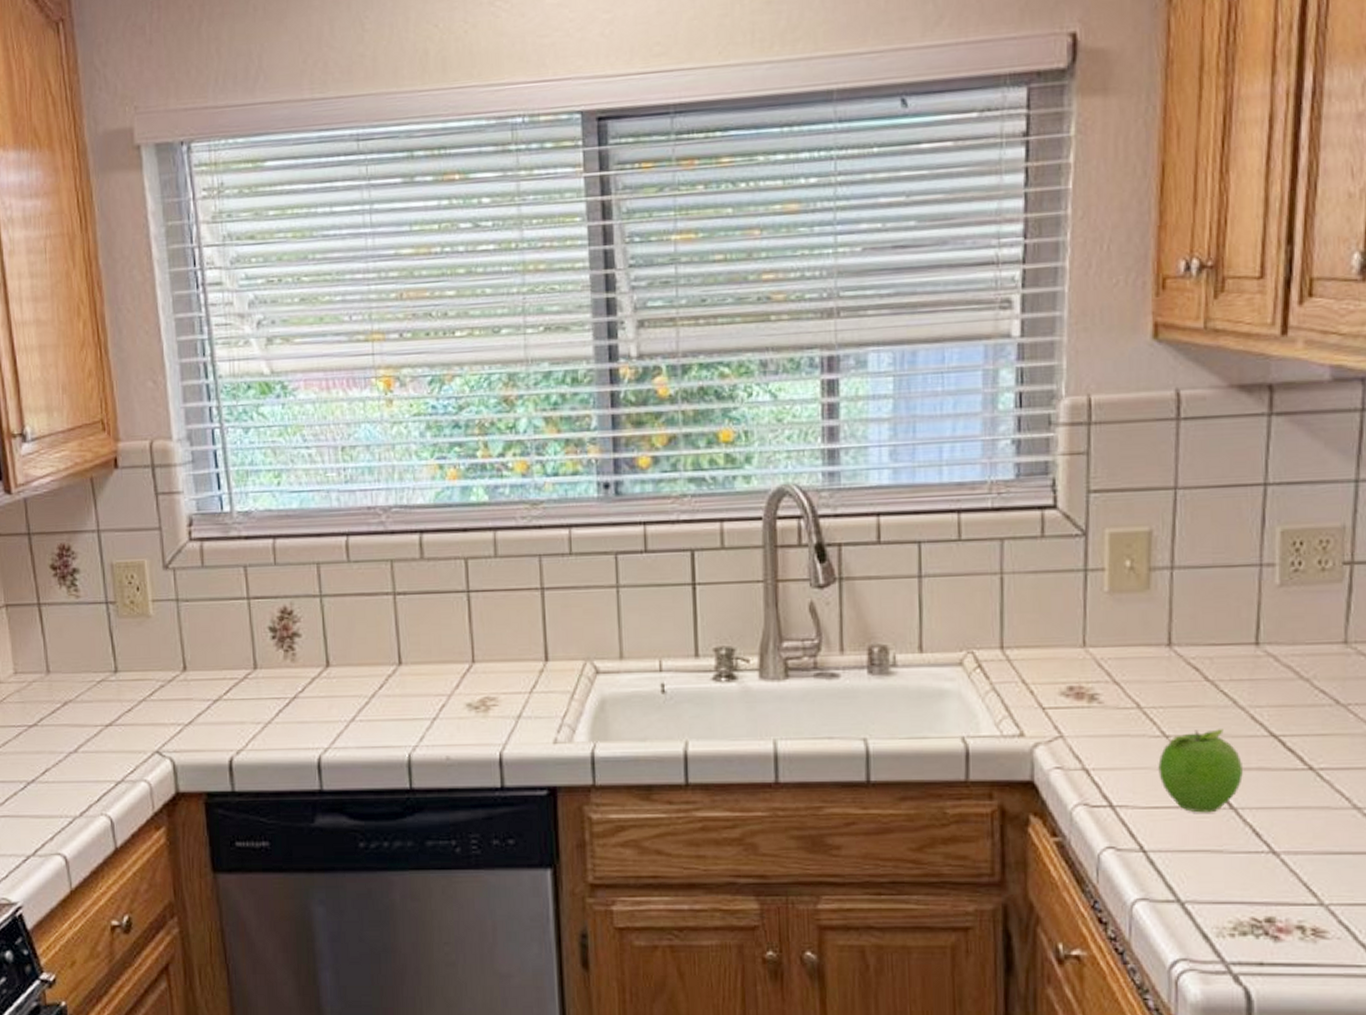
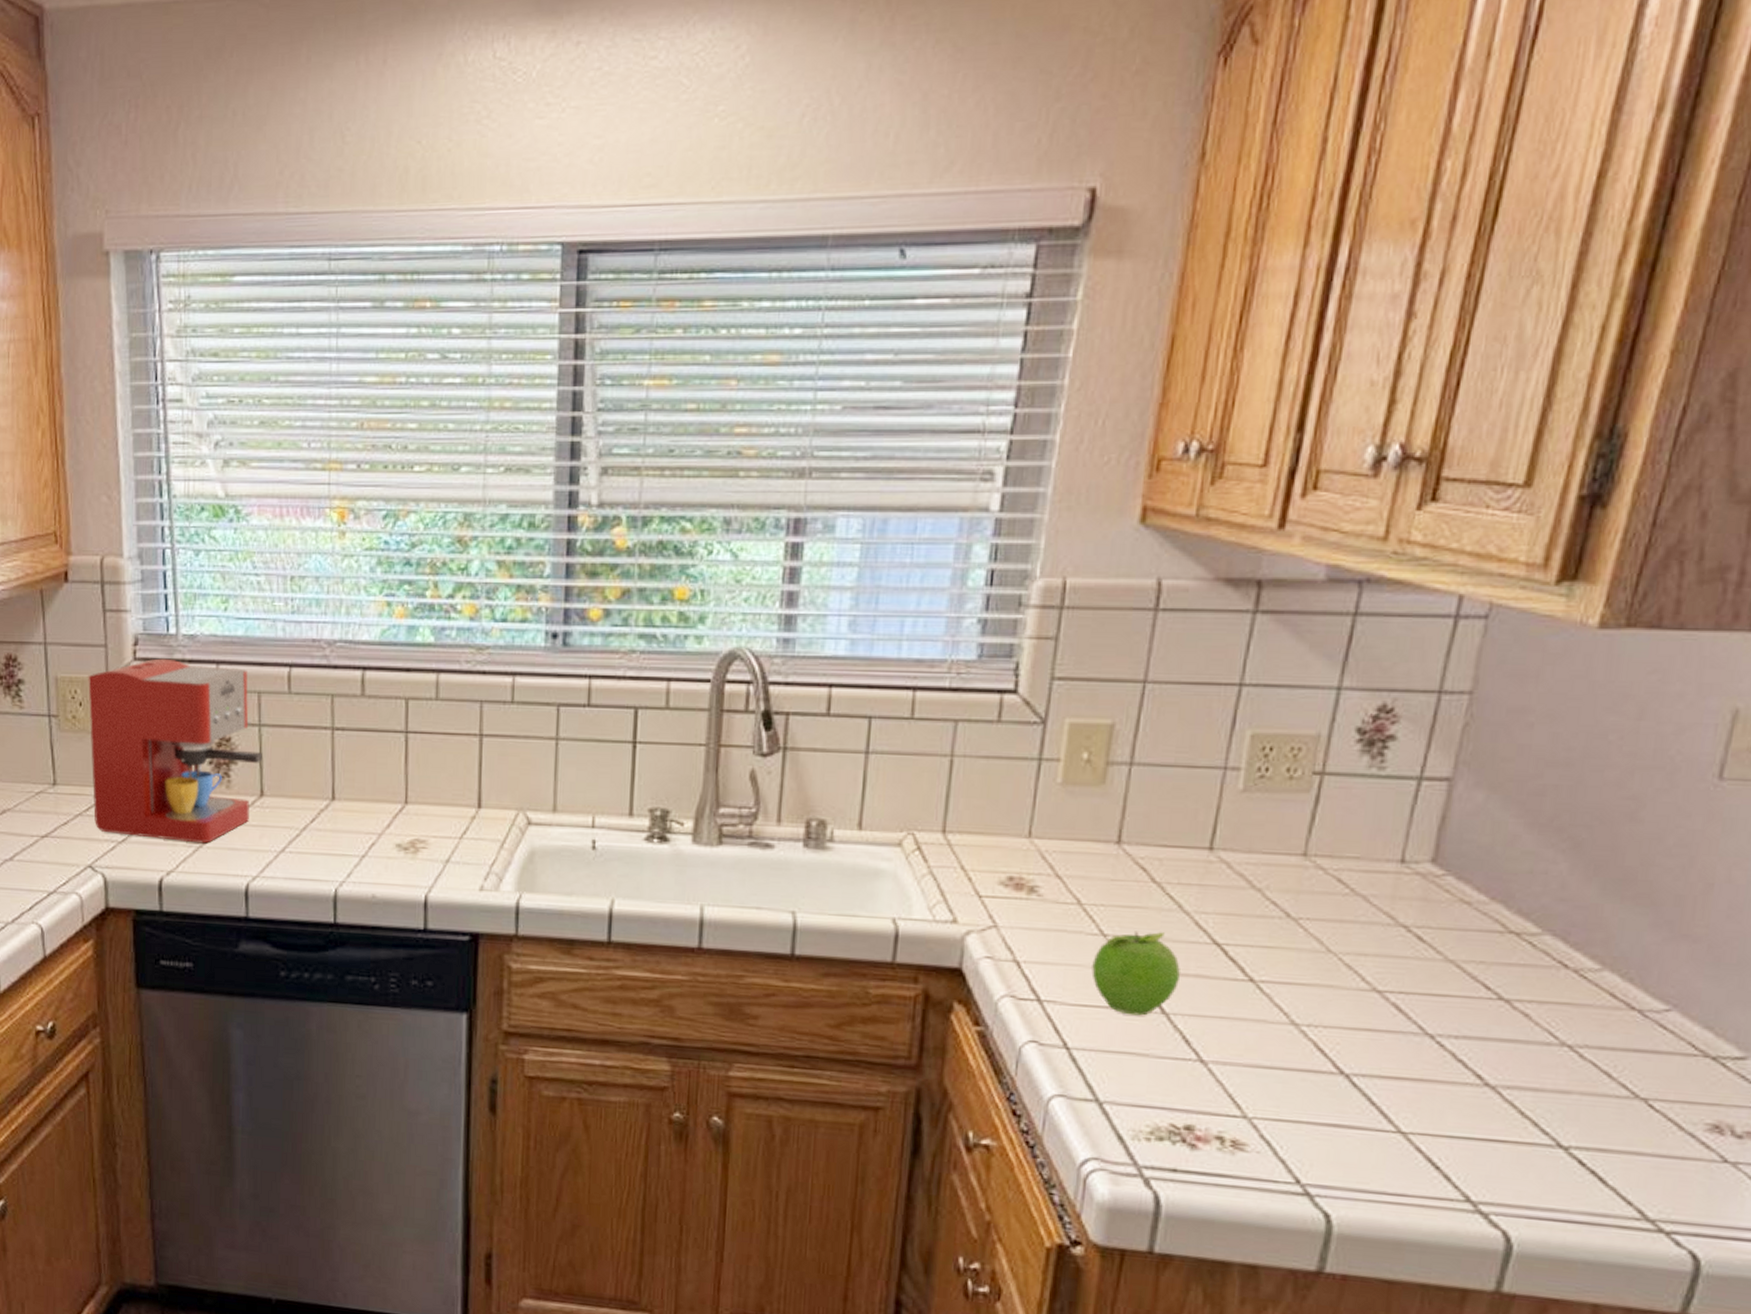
coffee maker: none [144,536,326,720] -> present [88,658,262,844]

